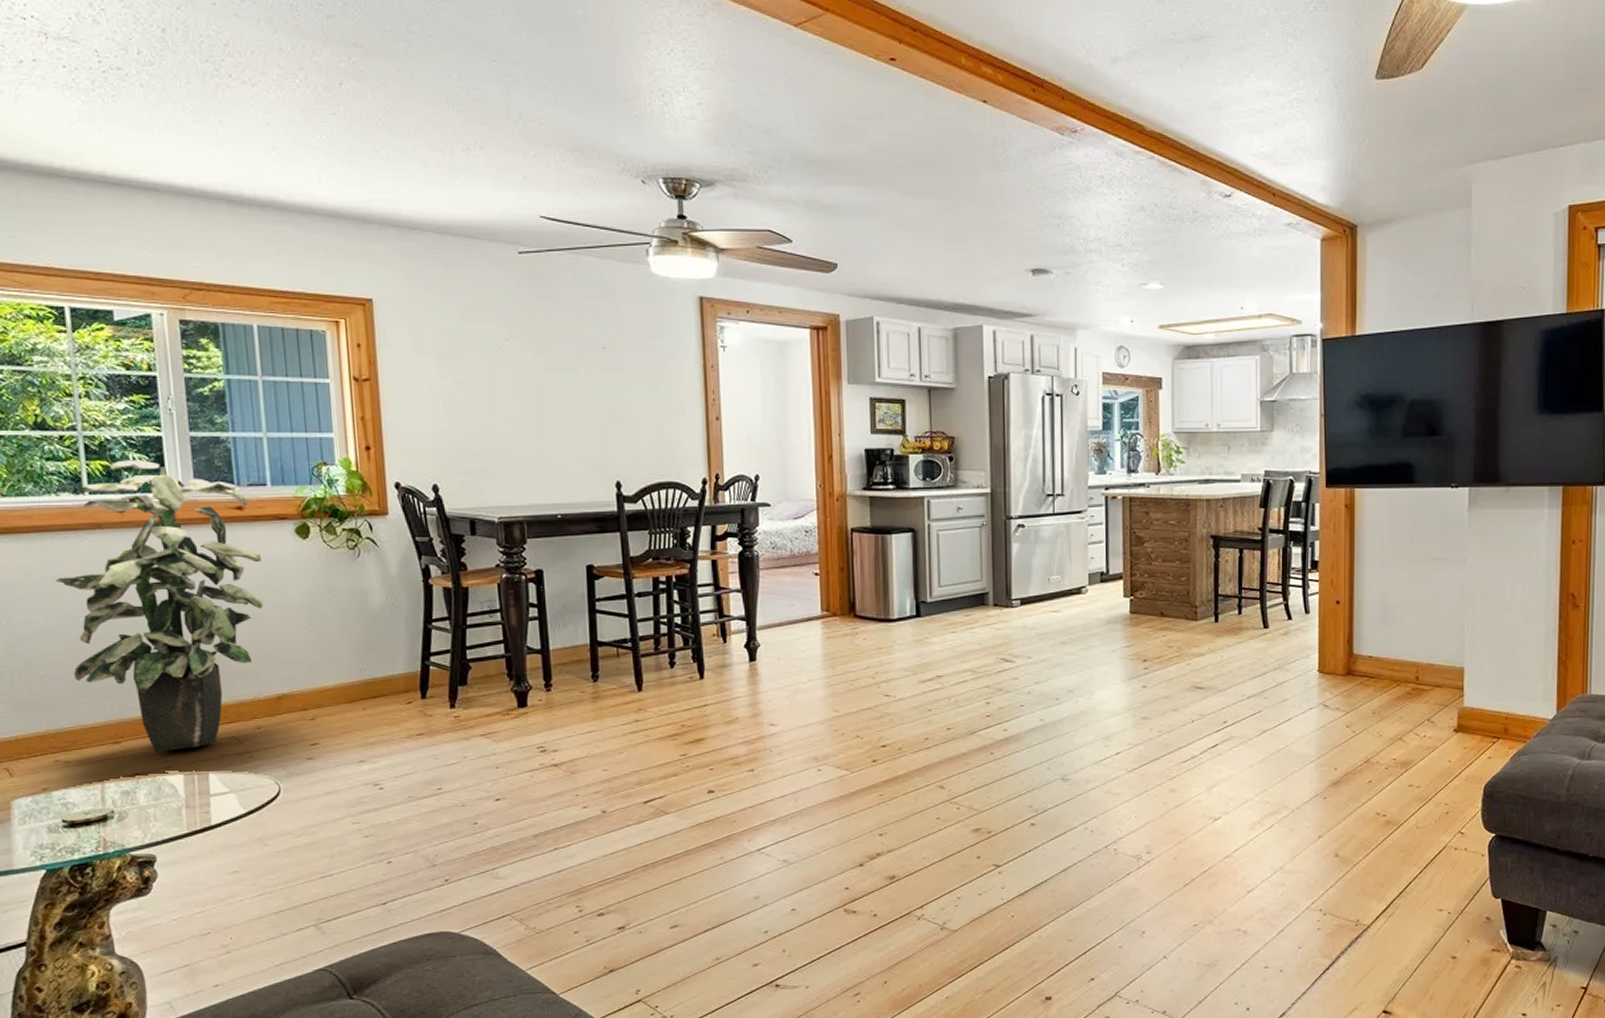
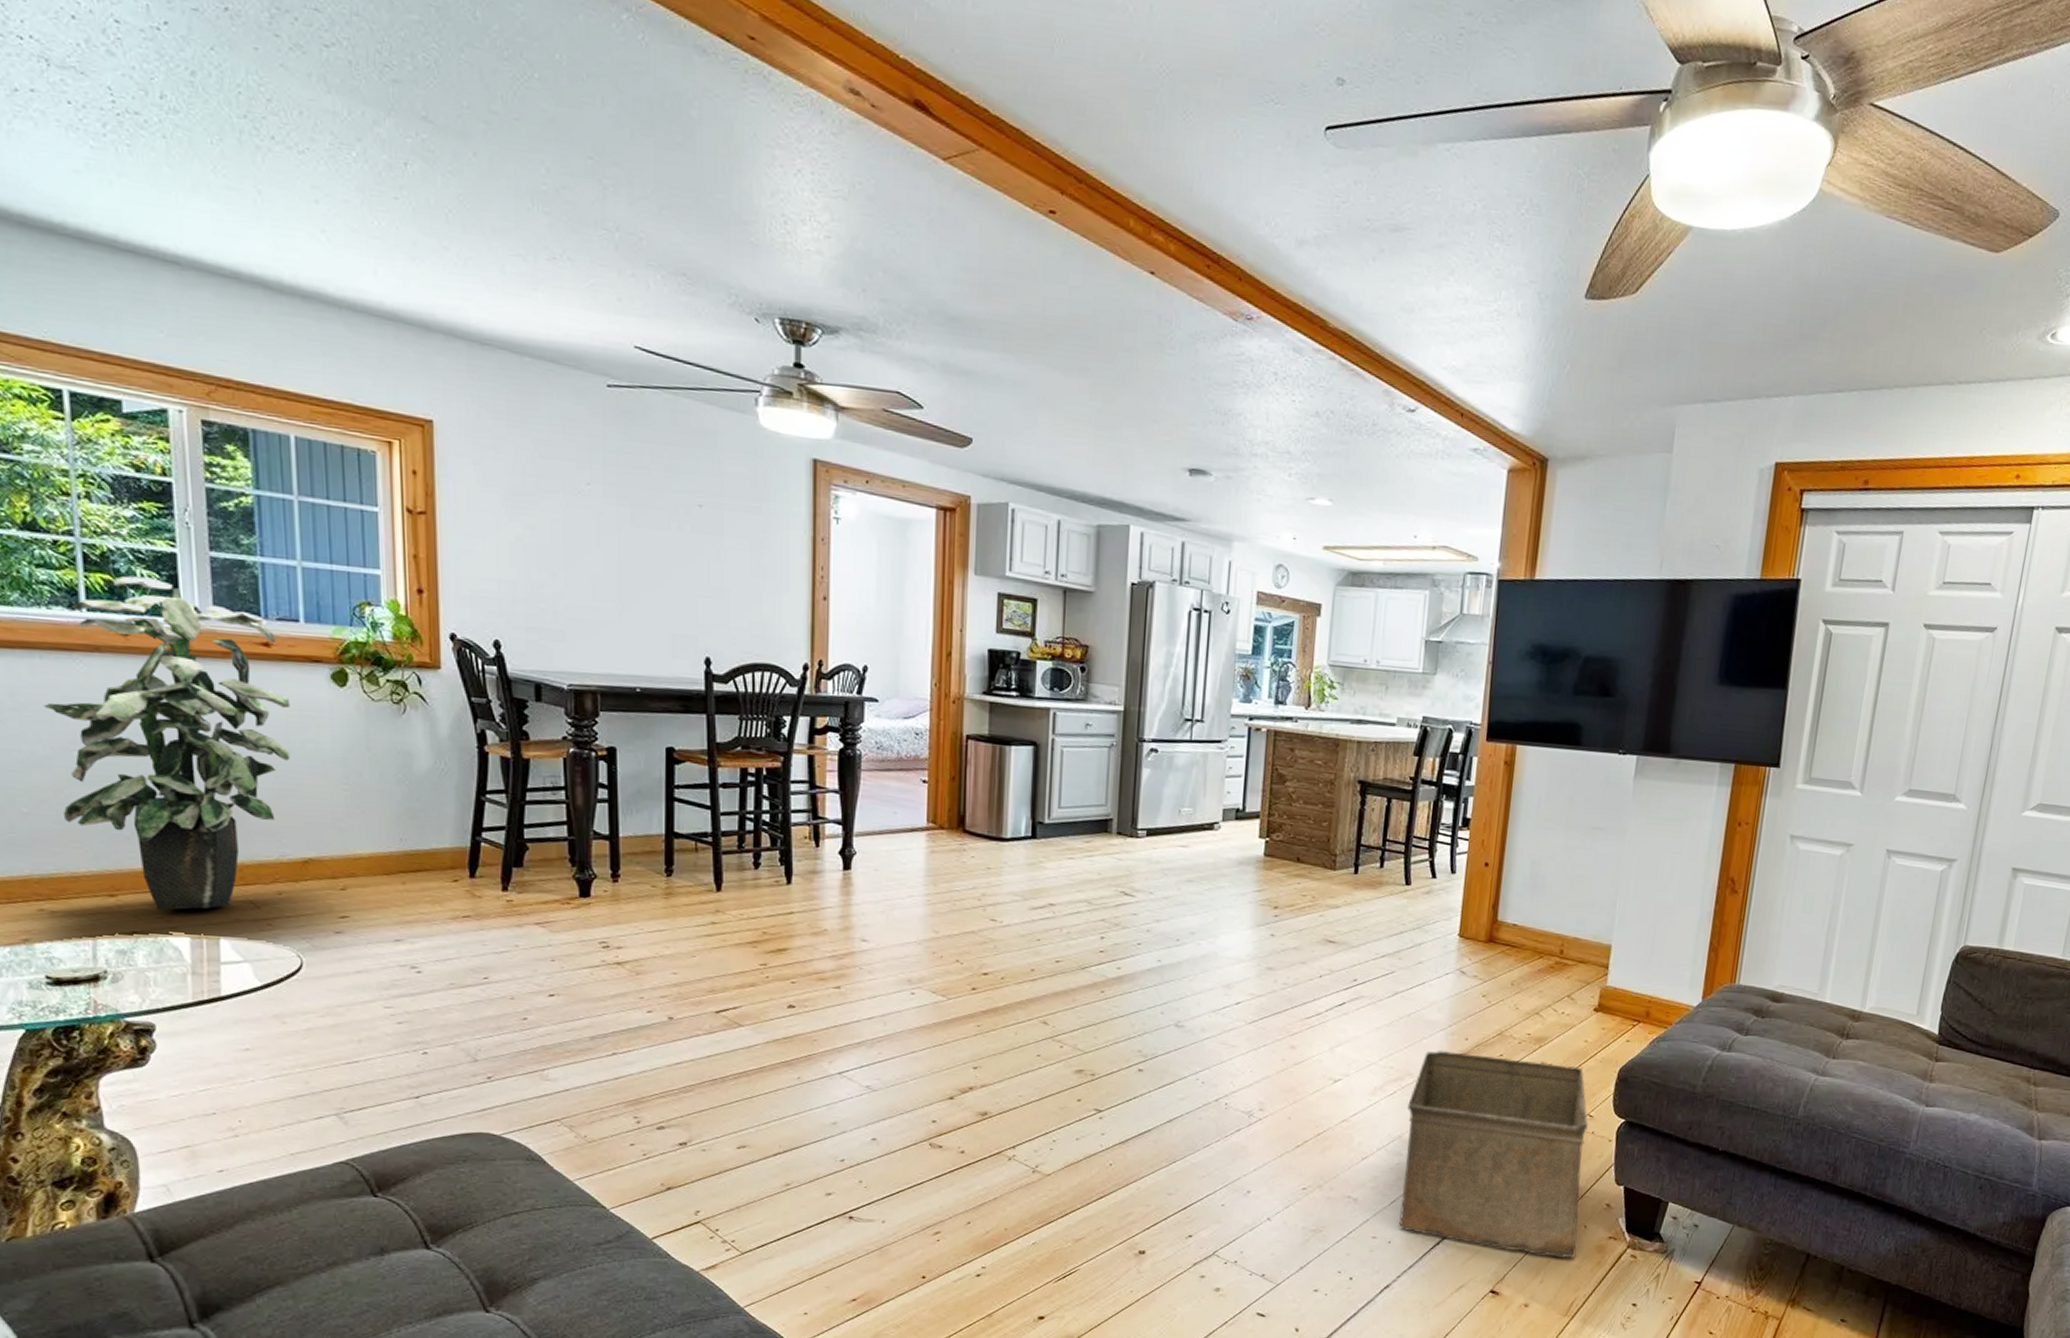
storage bin: none [1286,781,1462,973] -> present [1399,1050,1589,1258]

